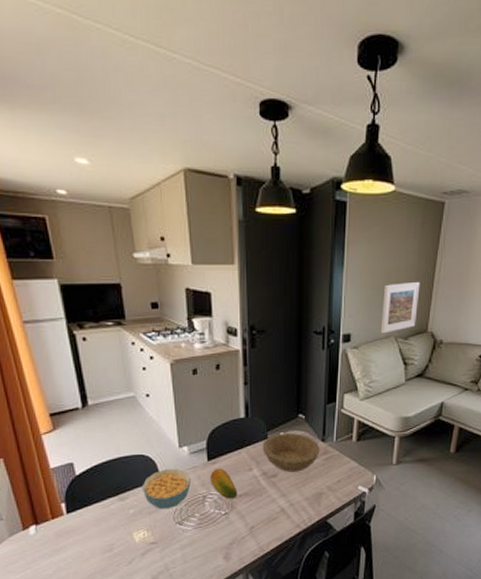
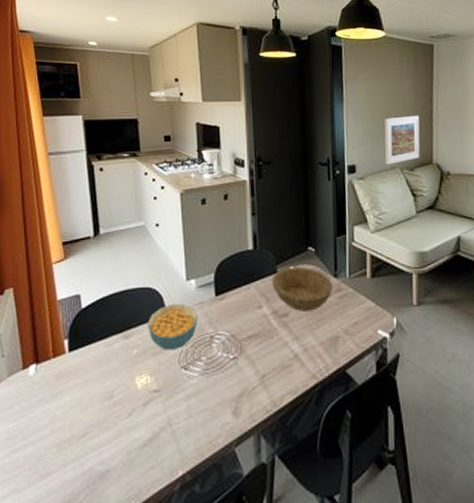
fruit: present [210,468,237,499] -> none [218,305,247,340]

